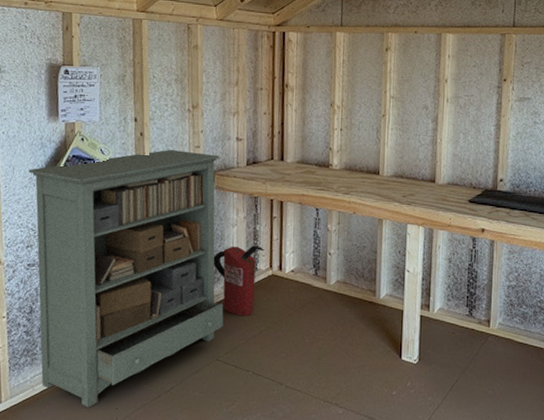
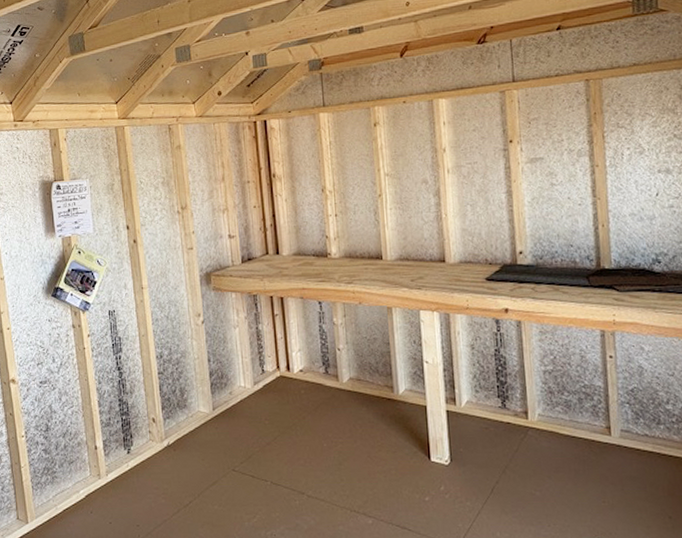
bookshelf: present [28,149,224,407] -> none [32,253,236,525]
fire extinguisher: present [213,245,265,316] -> none [218,346,270,422]

